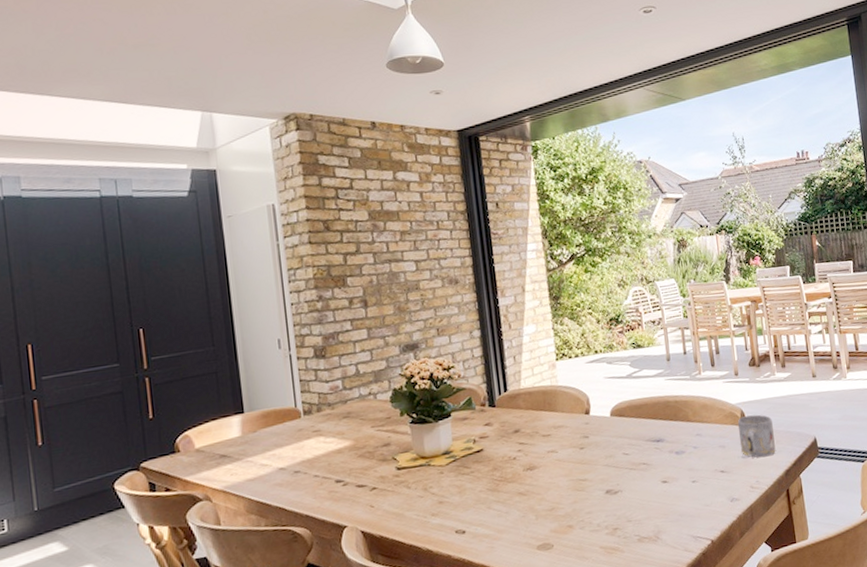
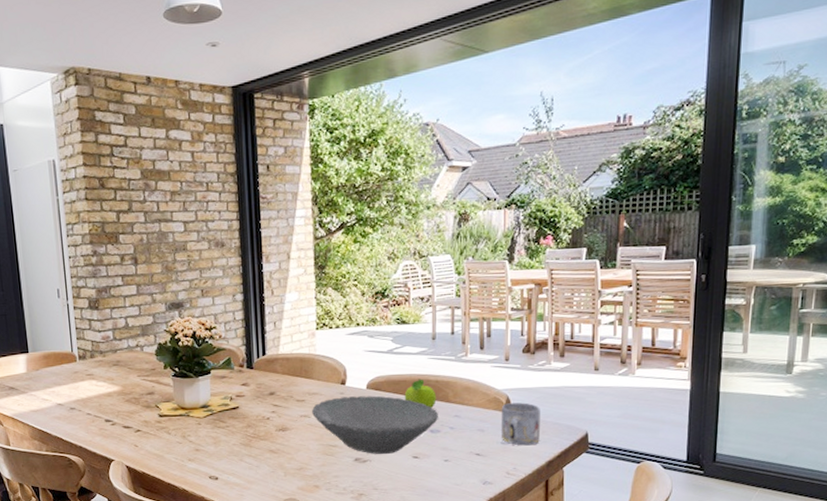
bowl: none [559,421,682,484] -> present [312,395,438,454]
fruit: none [647,400,678,429] -> present [404,378,437,408]

